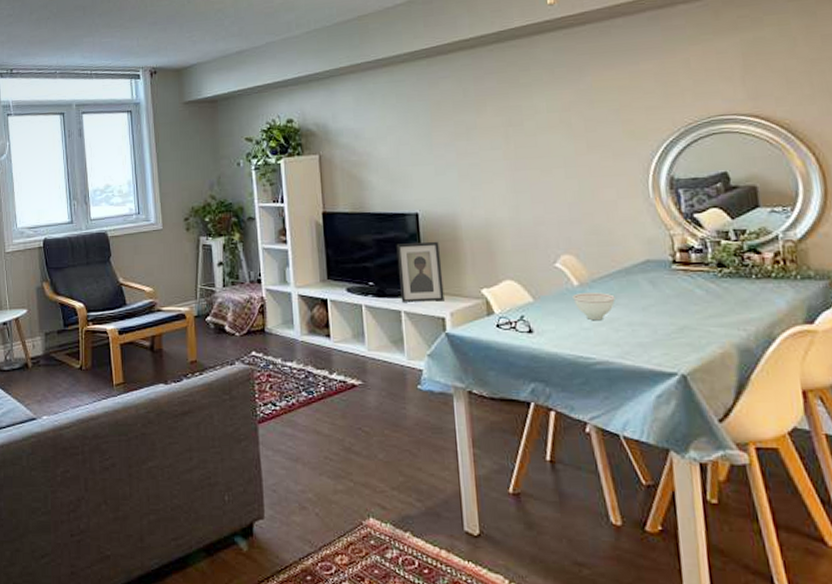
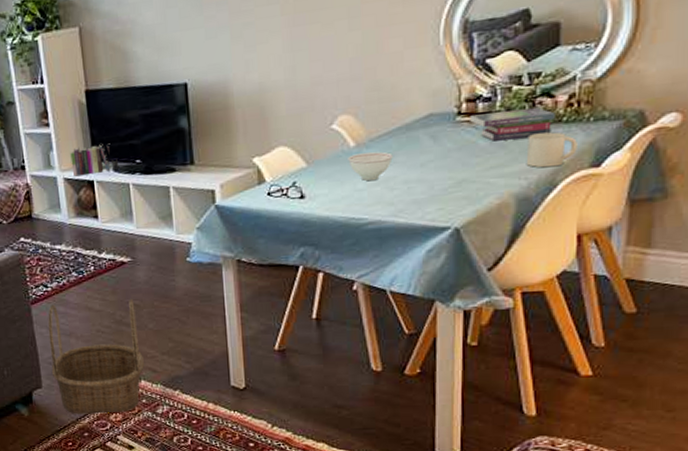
basket: none [274,424,374,555] -> present [48,298,145,414]
books: none [305,264,353,294] -> present [70,143,120,177]
picture frame: present [396,241,445,302] -> none [164,111,214,178]
books: none [684,262,765,291] -> present [470,107,555,142]
mug: none [741,286,790,321] -> present [526,132,577,168]

